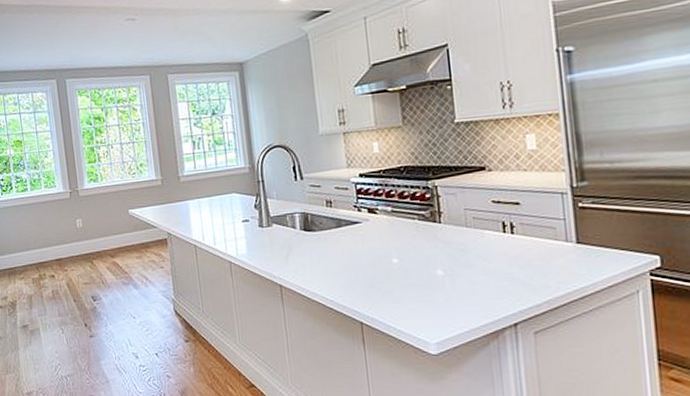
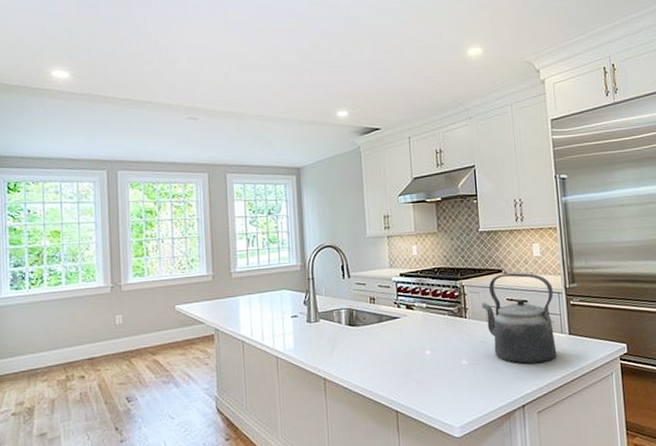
kettle: none [460,170,560,277] -> present [482,272,557,364]

